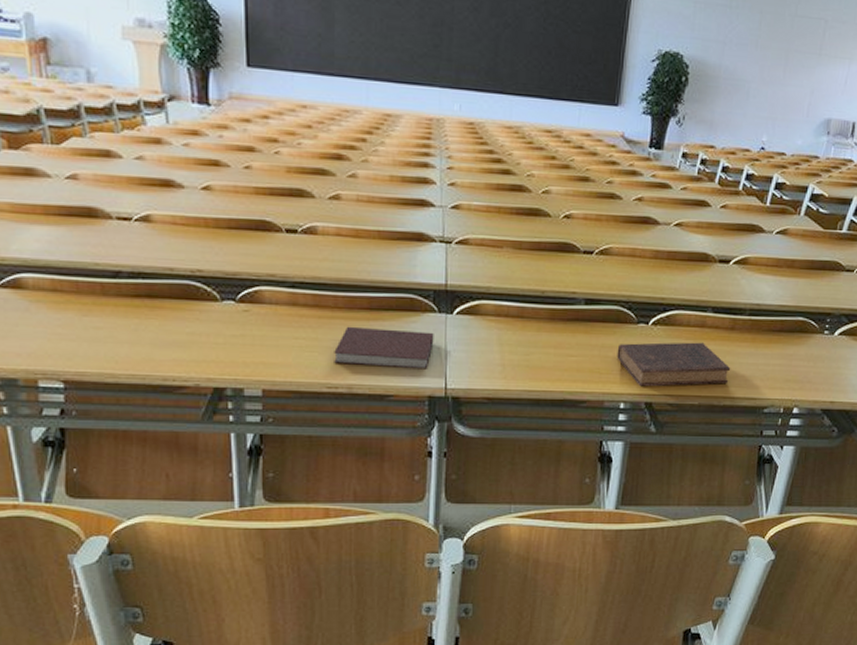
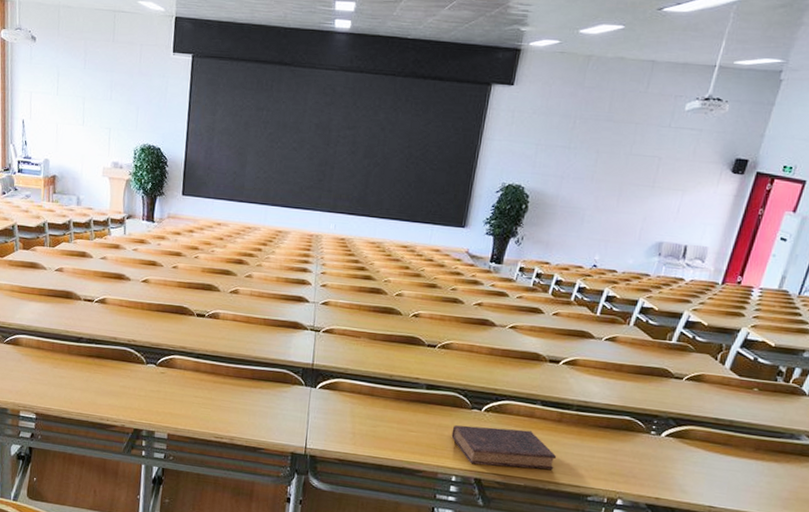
notebook: present [334,326,434,370] -> none [222,391,300,431]

